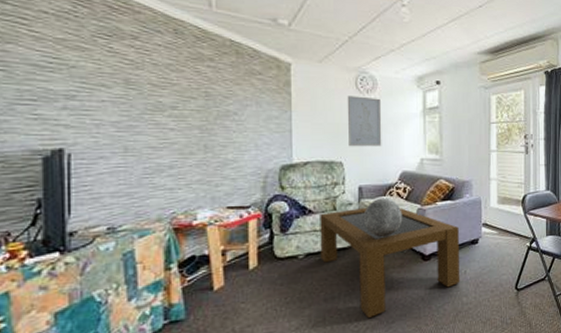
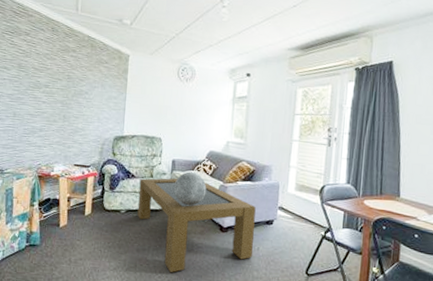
wall art: present [347,96,382,147] -> none [168,83,198,128]

